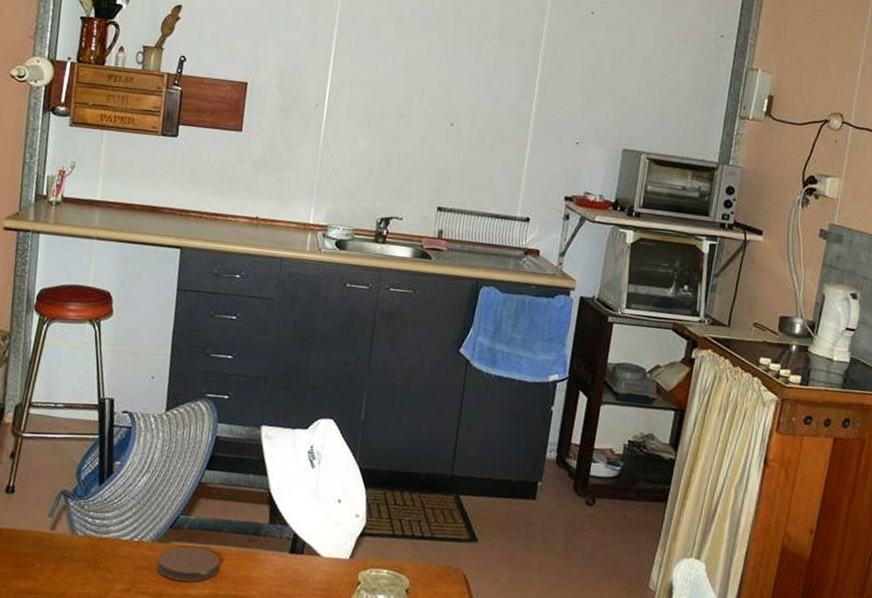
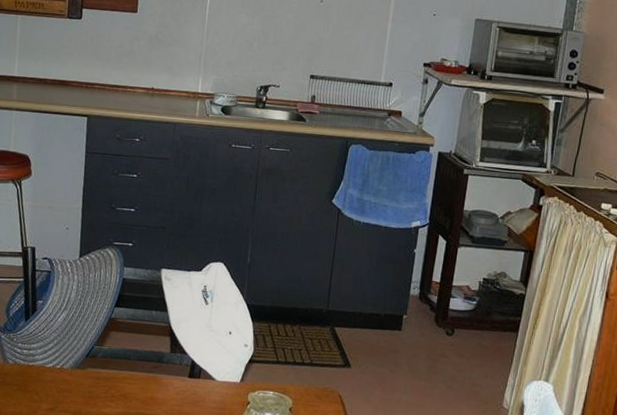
coaster: present [157,546,220,582] -> none [76,372,130,402]

